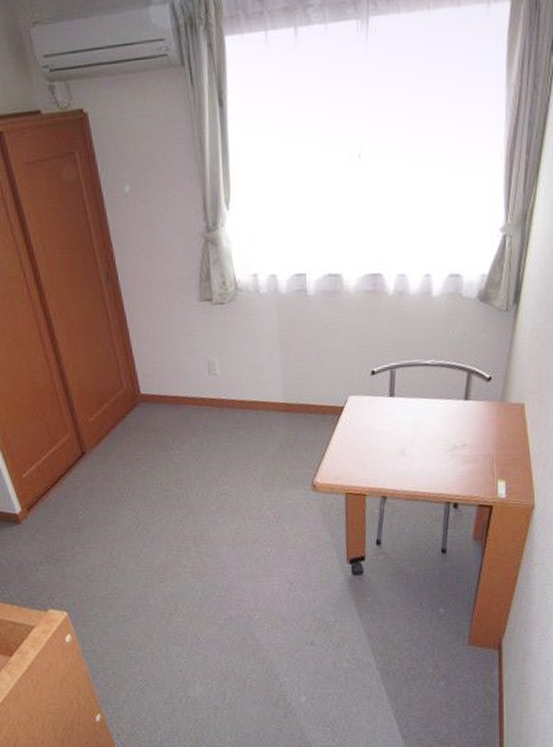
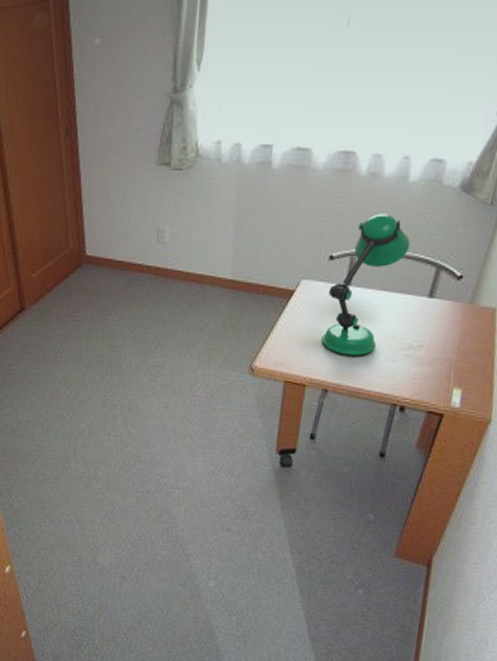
desk lamp: none [374,327,442,462] -> present [321,213,411,356]

